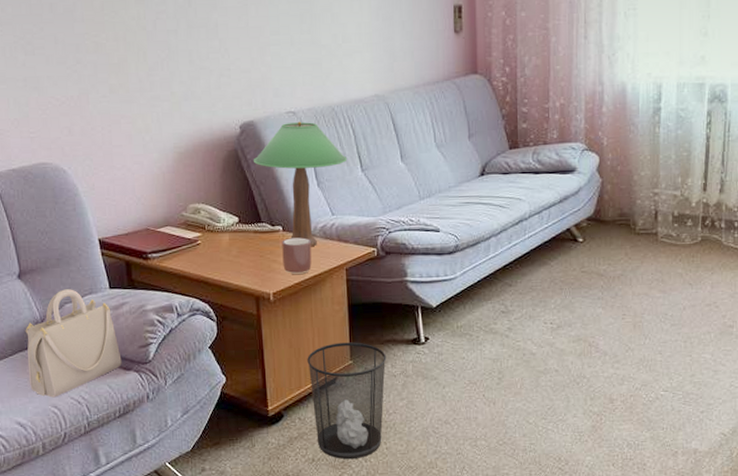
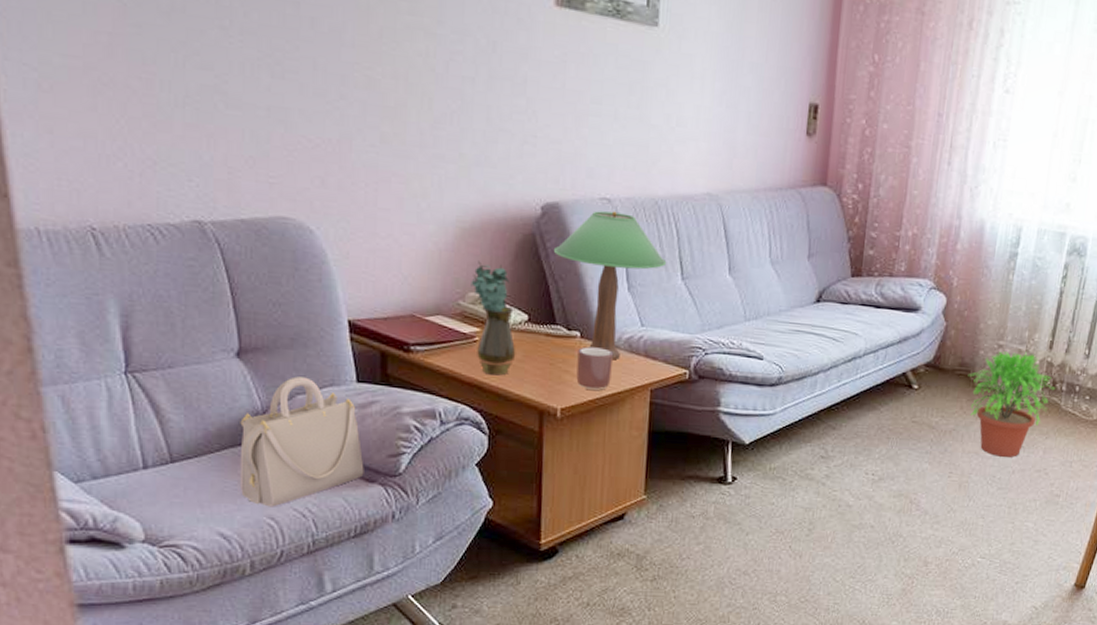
vase: none [190,177,232,271] -> present [471,261,516,376]
waste bin: present [307,342,387,460] -> none [593,473,686,607]
potted plant: none [629,196,713,295] -> present [969,351,1055,457]

